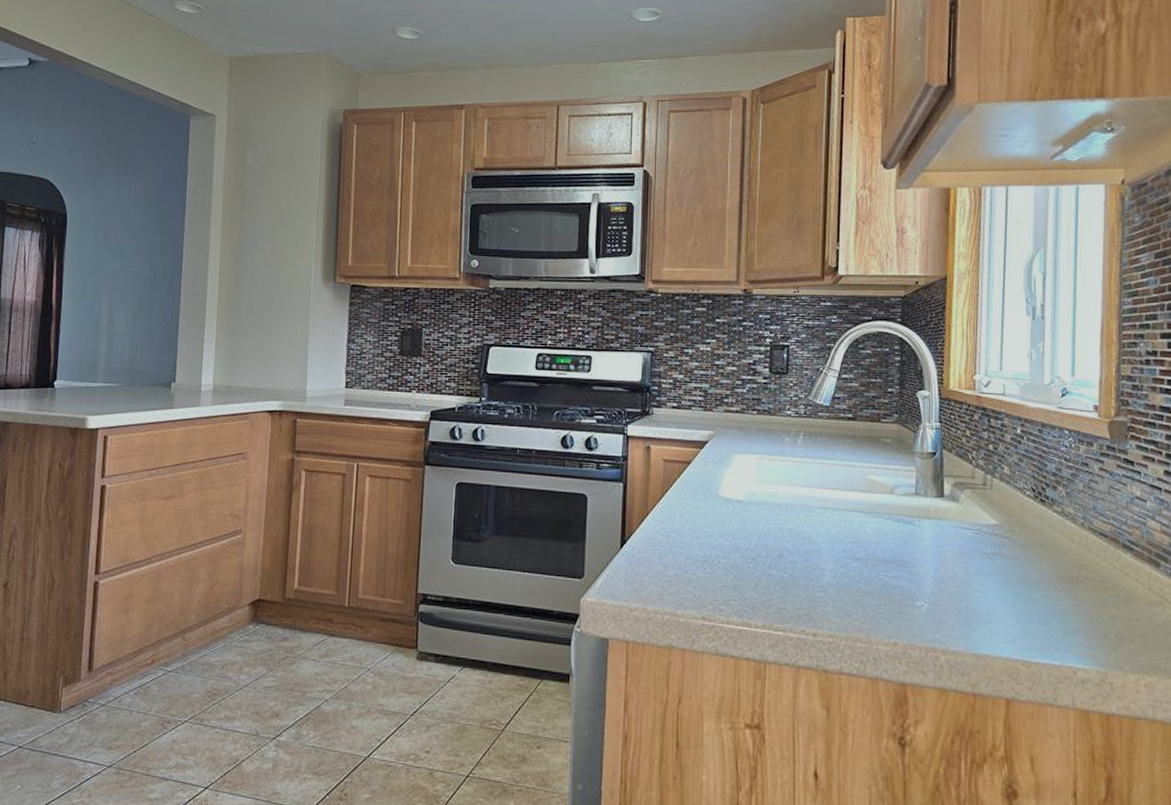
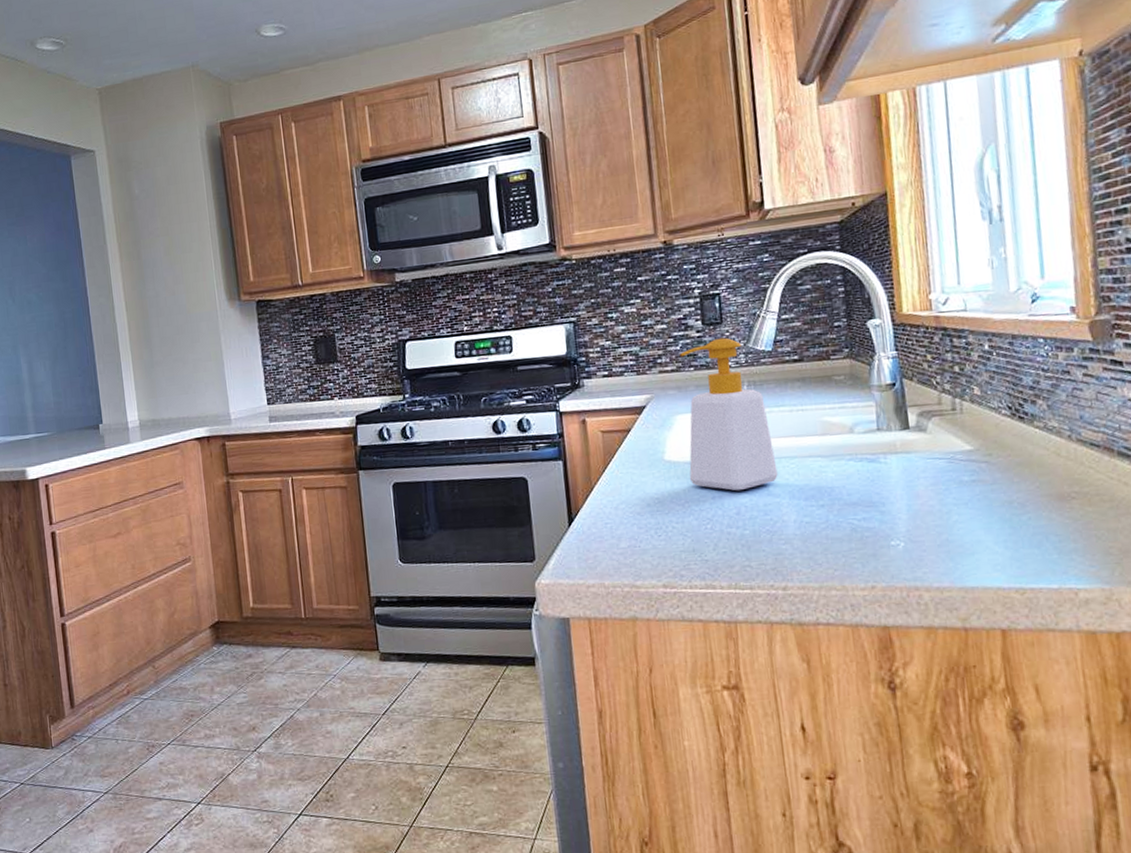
soap bottle: none [739,387,821,535] -> present [679,337,778,492]

